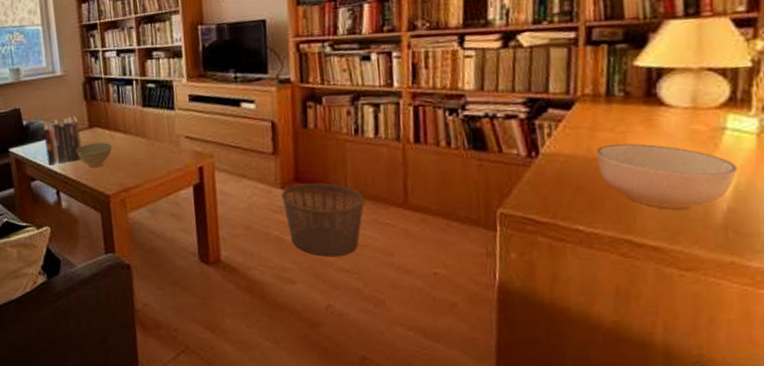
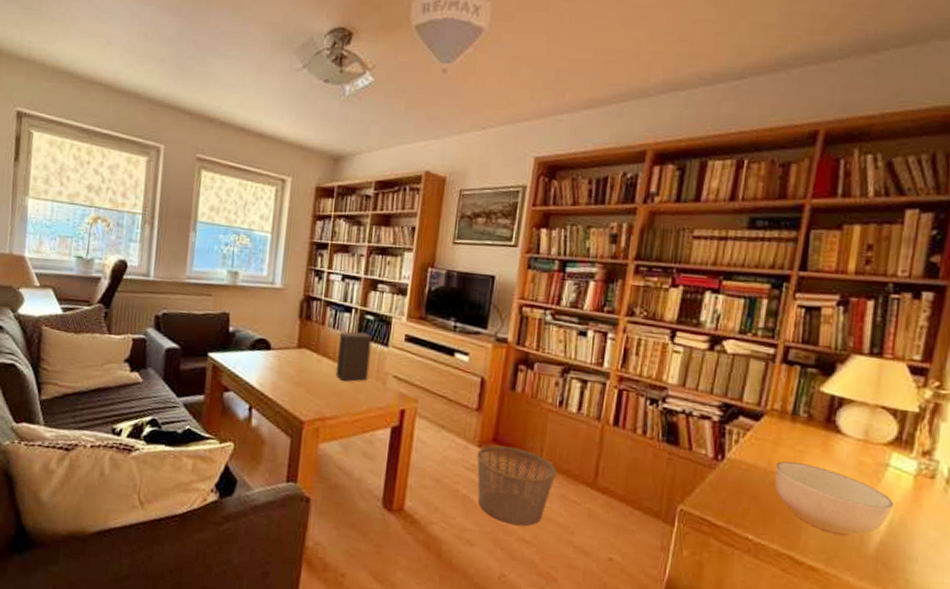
books: present [43,116,82,166] -> none [246,332,288,380]
bowl: present [75,142,113,169] -> none [278,363,318,391]
speaker: none [125,100,162,151] -> present [335,331,372,381]

